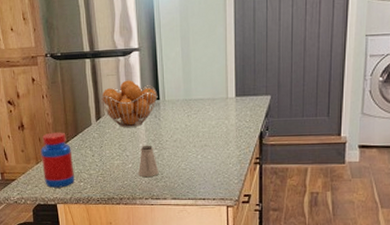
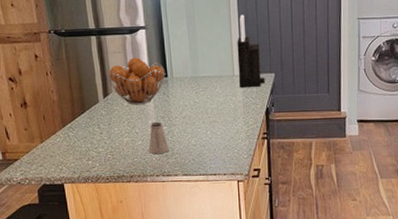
jar: present [41,132,74,188] -> none [45,109,82,167]
knife block: none [232,34,260,112] -> present [237,14,265,89]

